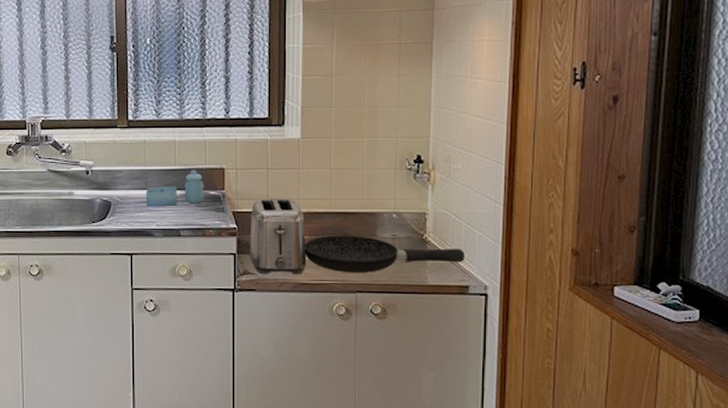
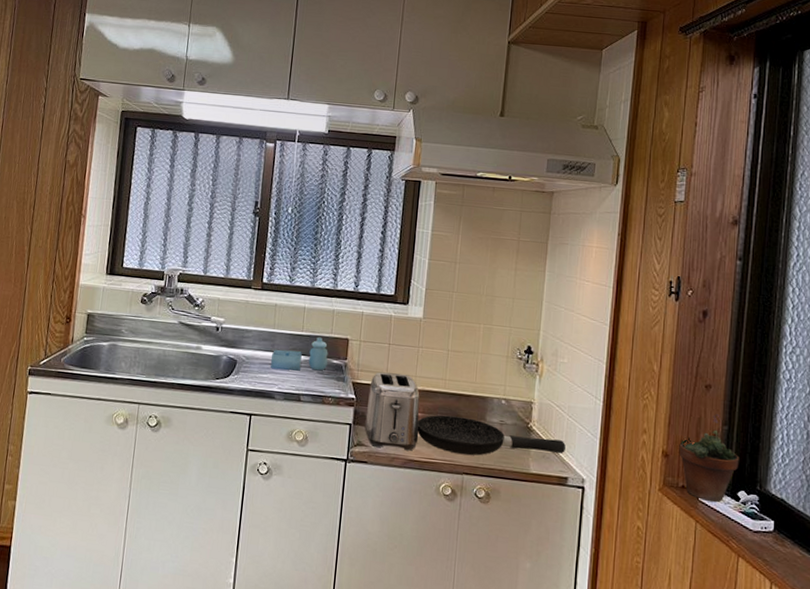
succulent plant: none [590,204,659,297] -> present [679,413,740,503]

